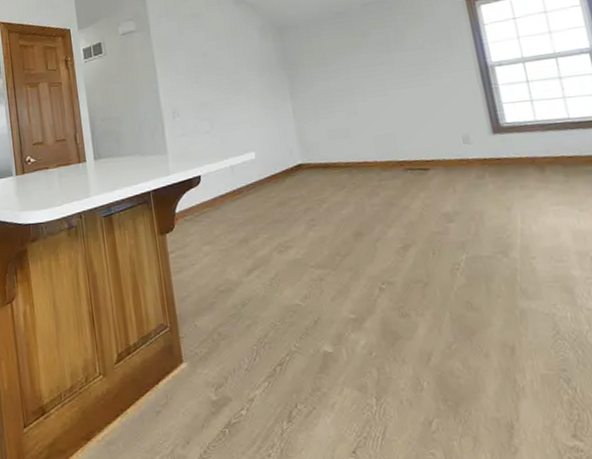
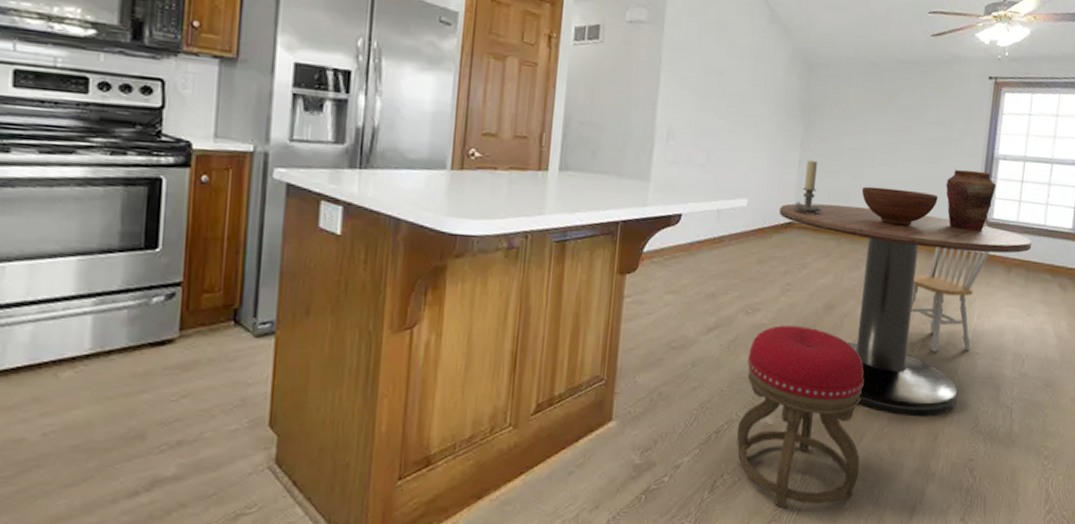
dining table: none [285,131,561,331] -> present [779,203,1032,417]
stool: none [291,256,438,435] -> present [736,325,864,509]
candle holder: none [297,107,327,155] -> present [792,160,823,214]
fruit bowl: none [359,112,441,149] -> present [861,186,938,226]
chair: none [437,128,524,263] -> present [910,222,990,352]
vase: none [444,81,501,140] -> present [946,169,996,232]

